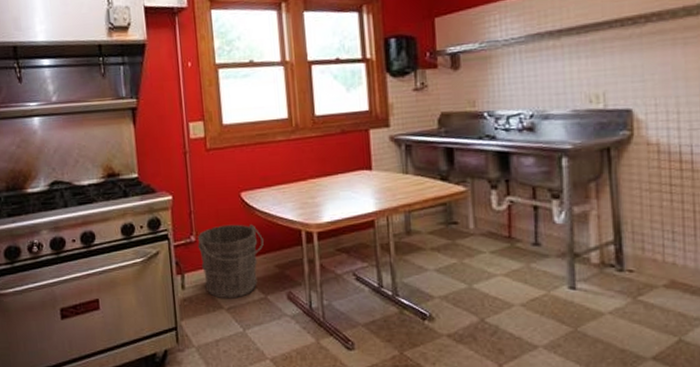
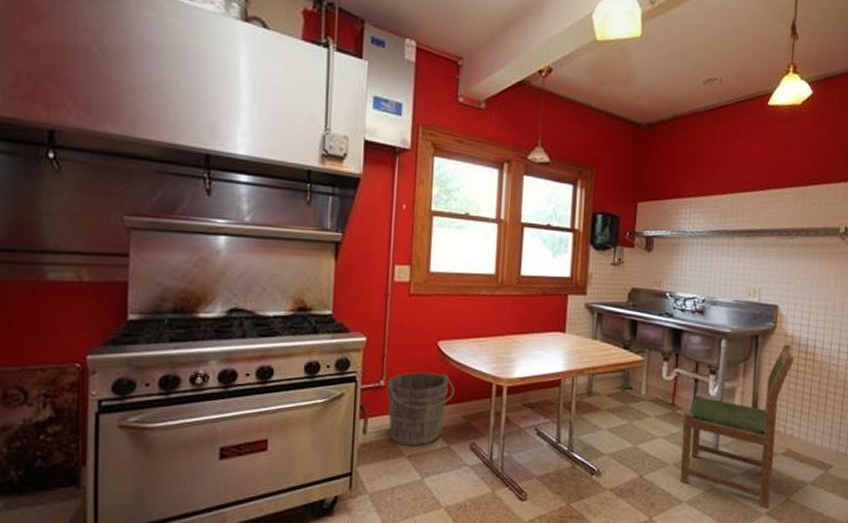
dining chair: none [525,154,665,353] -> present [680,344,795,509]

